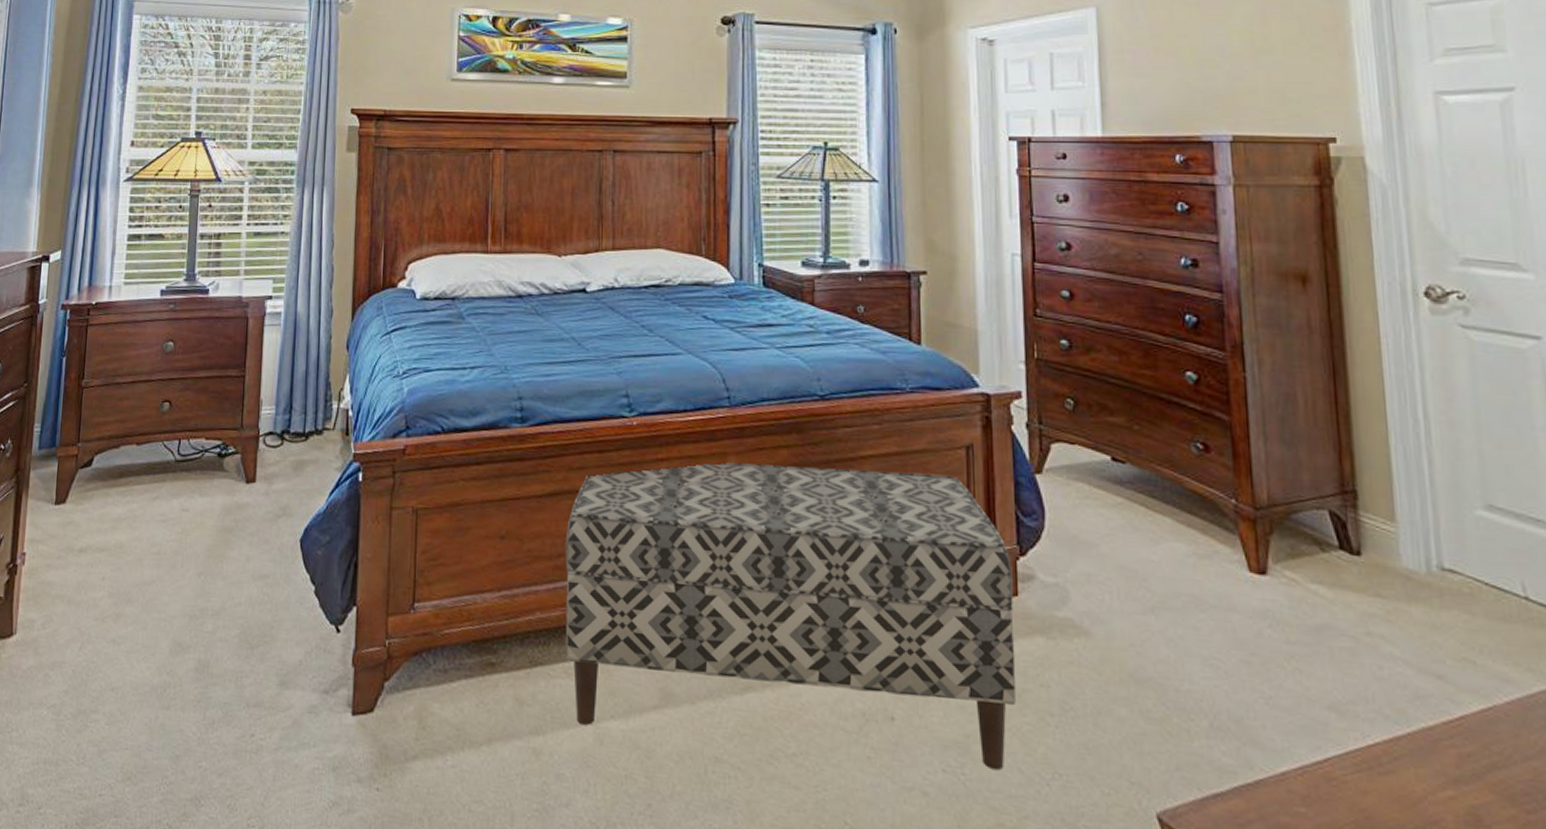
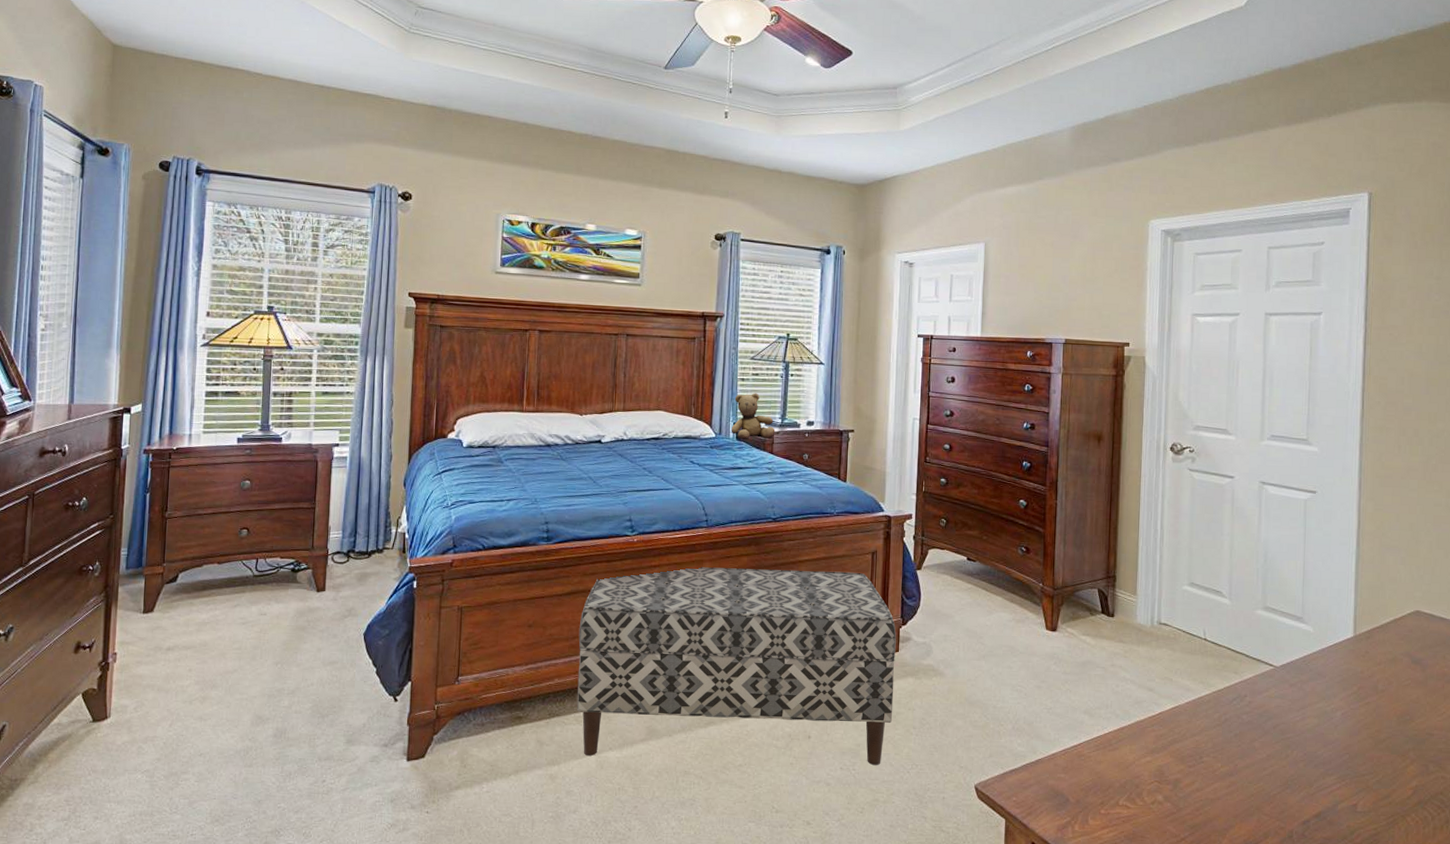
teddy bear: none [755,223,816,287] -> present [731,393,775,440]

